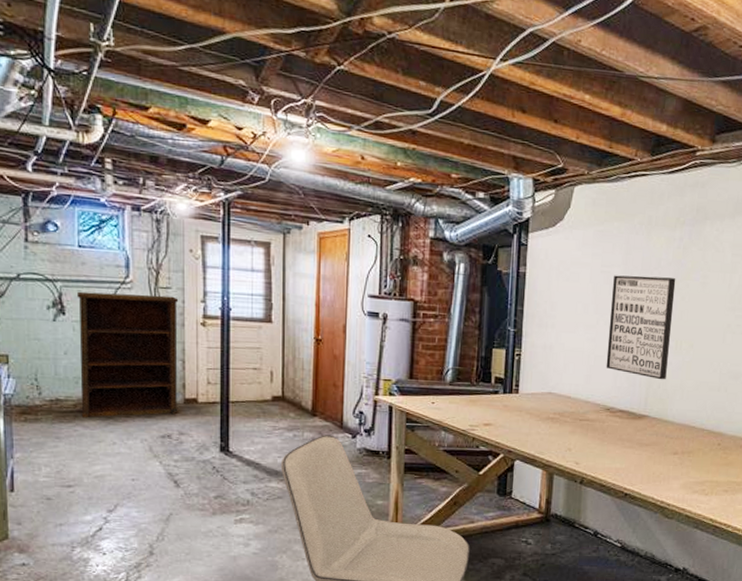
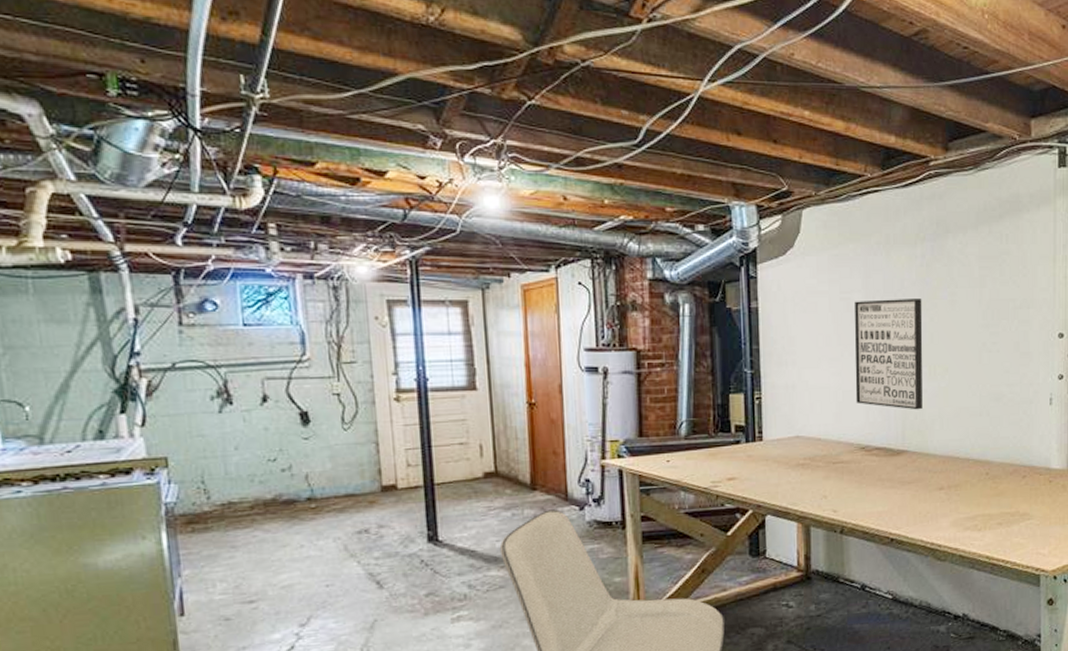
shelving unit: present [76,291,179,418] -> none [244,371,374,521]

